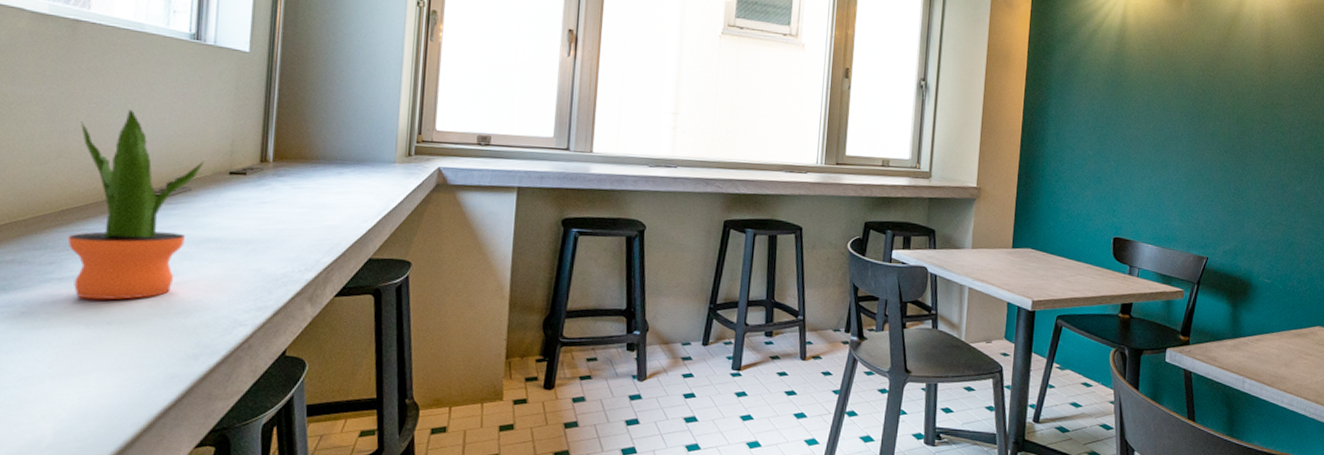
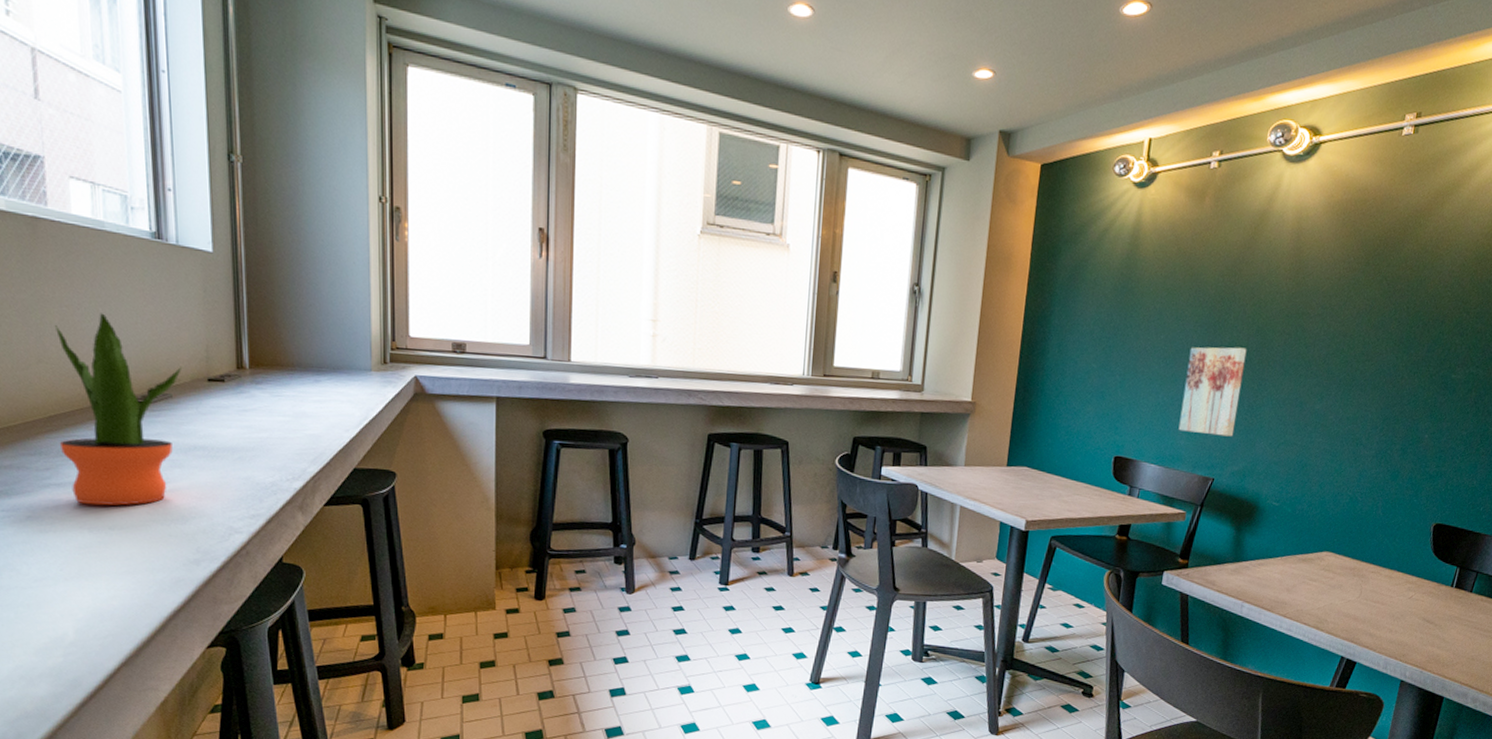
wall art: none [1171,135,1230,218] -> present [1178,347,1247,437]

